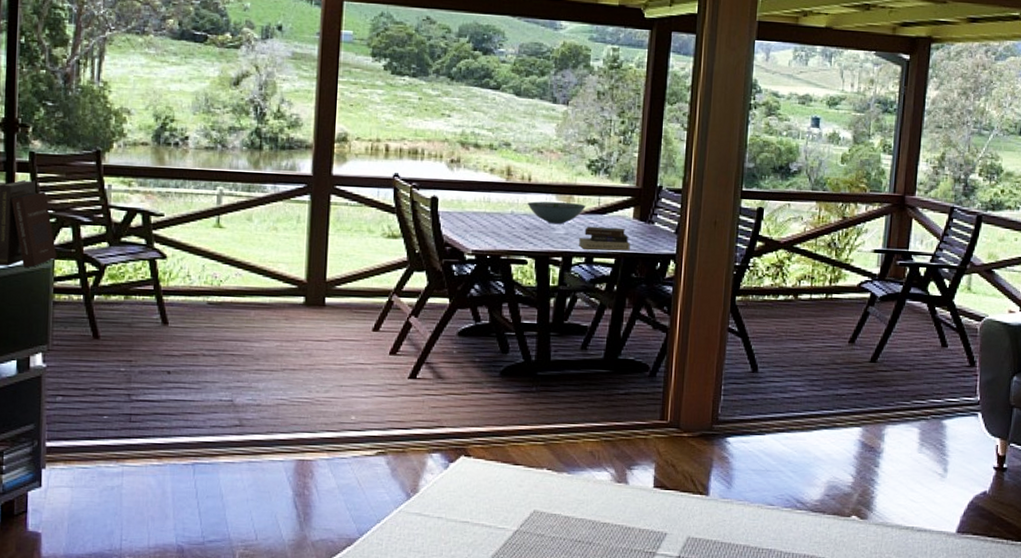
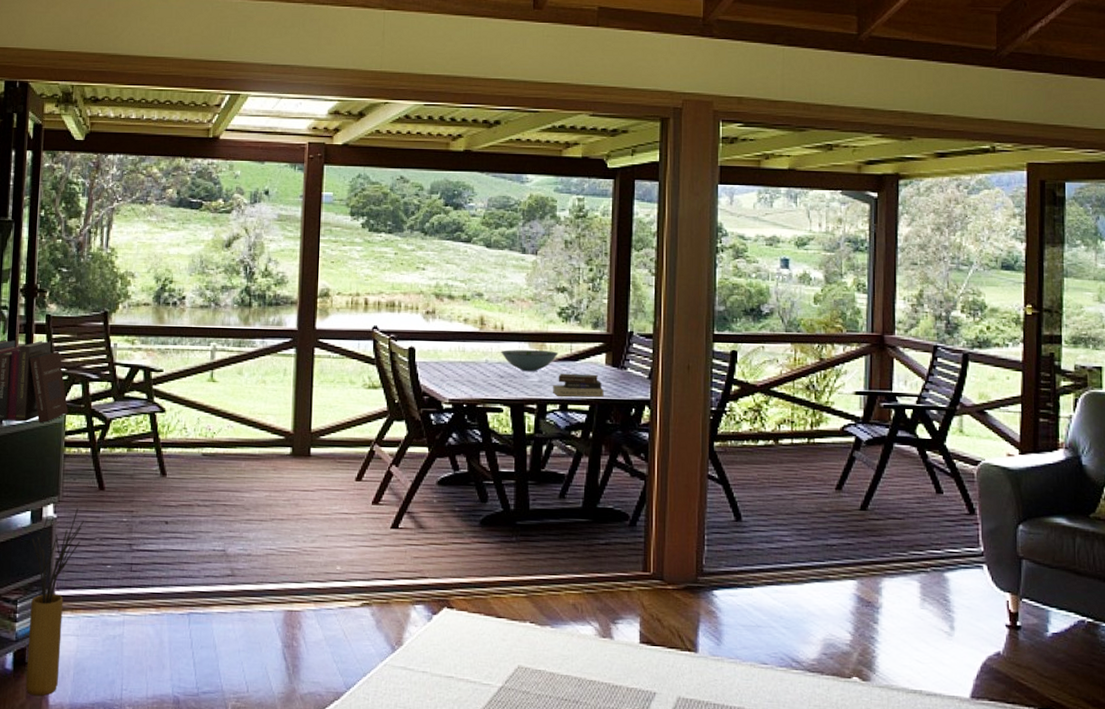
vase: none [14,357,77,548] -> present [25,507,84,696]

